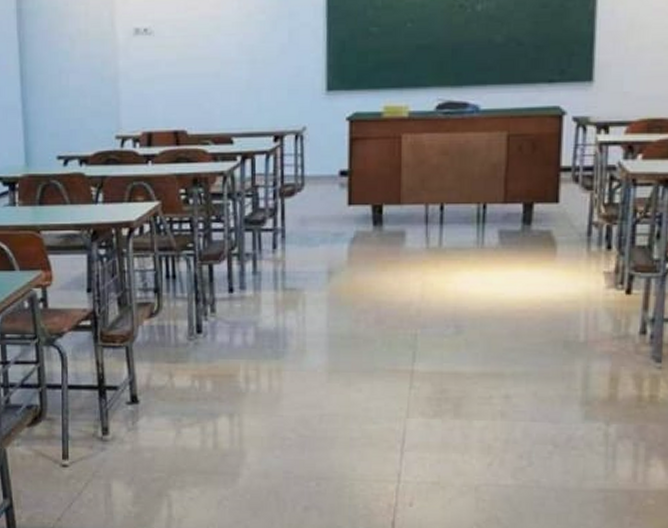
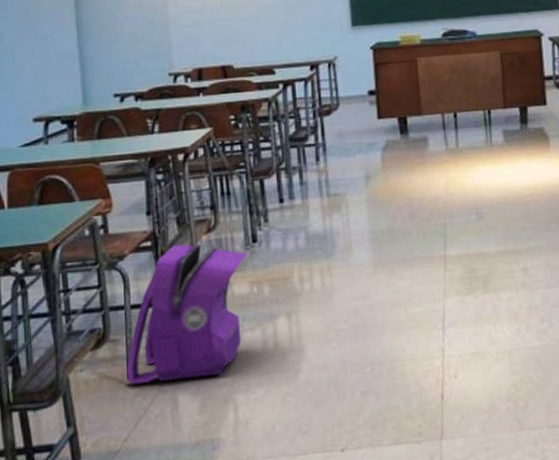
backpack: none [62,326,190,468] -> present [126,243,247,385]

